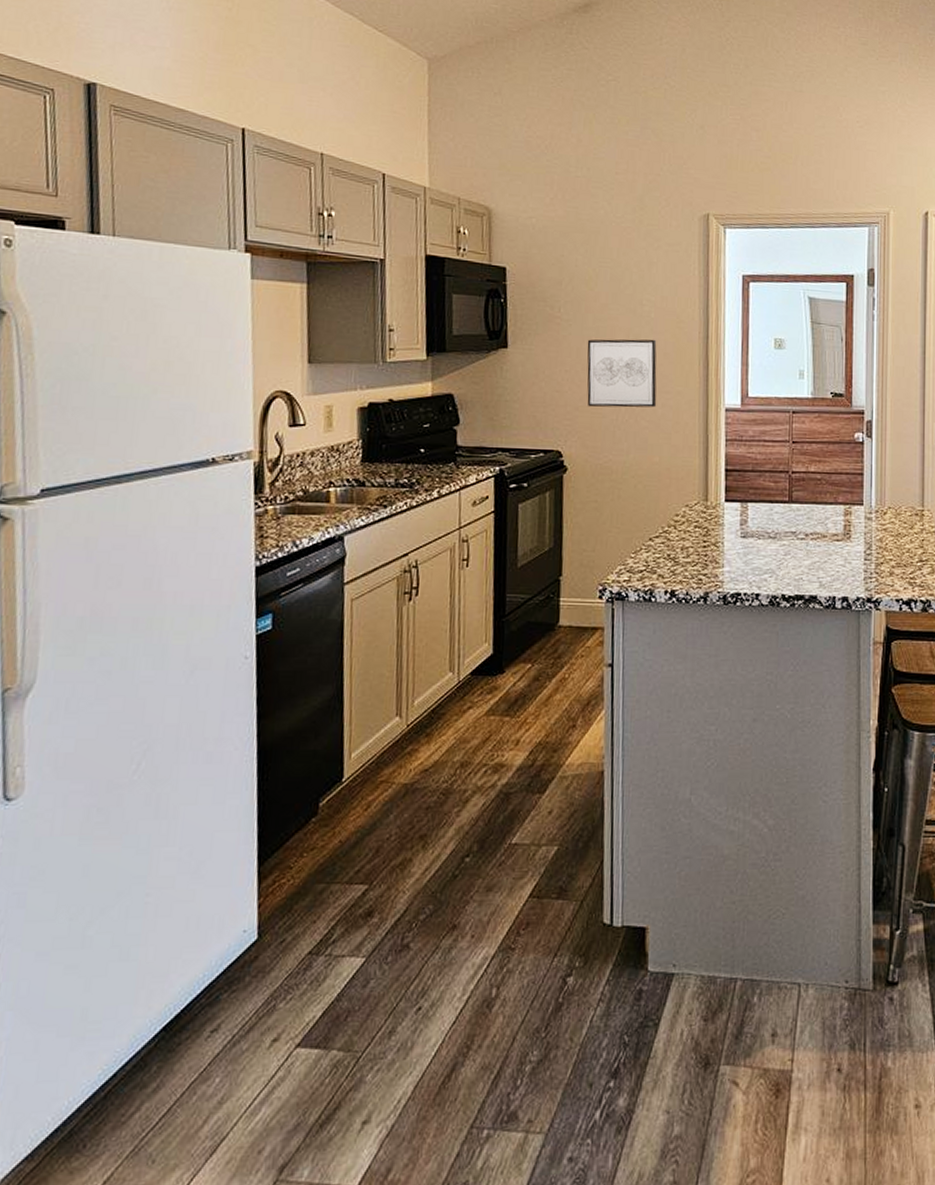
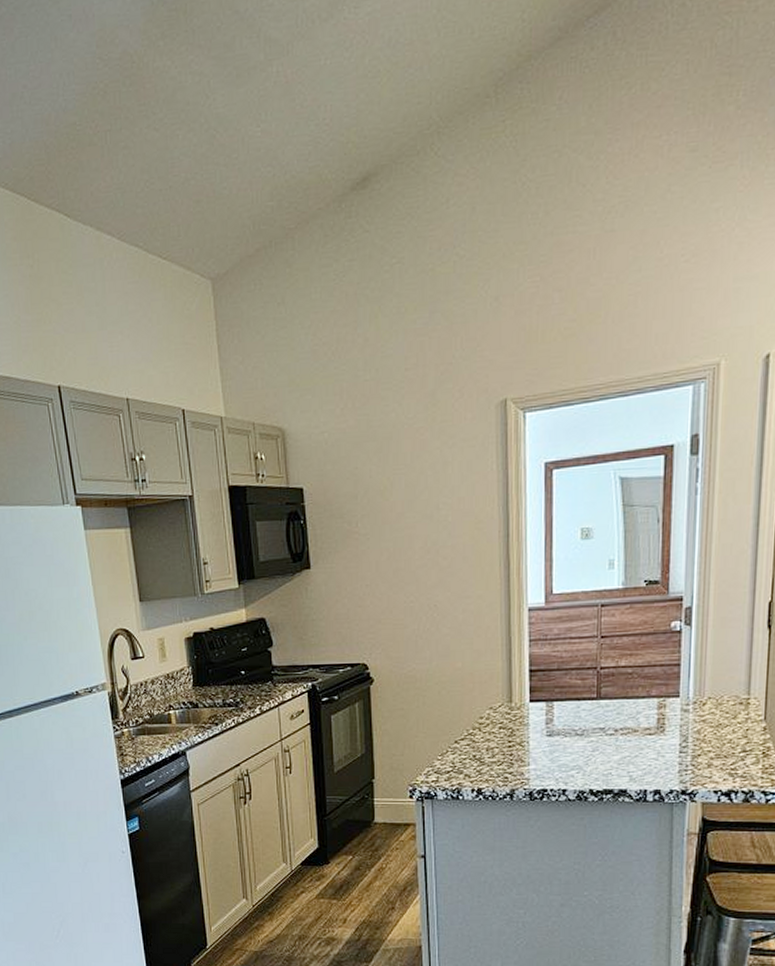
wall art: present [587,339,657,408] -> none [385,543,458,619]

